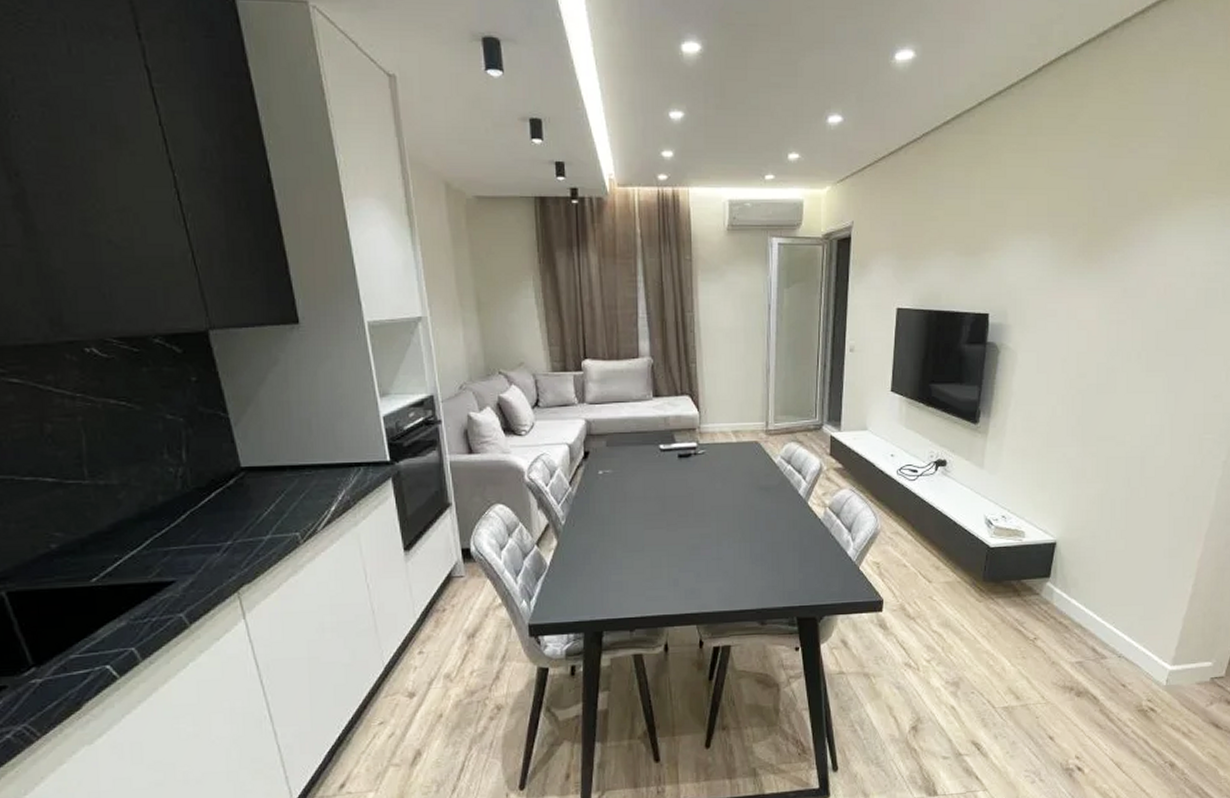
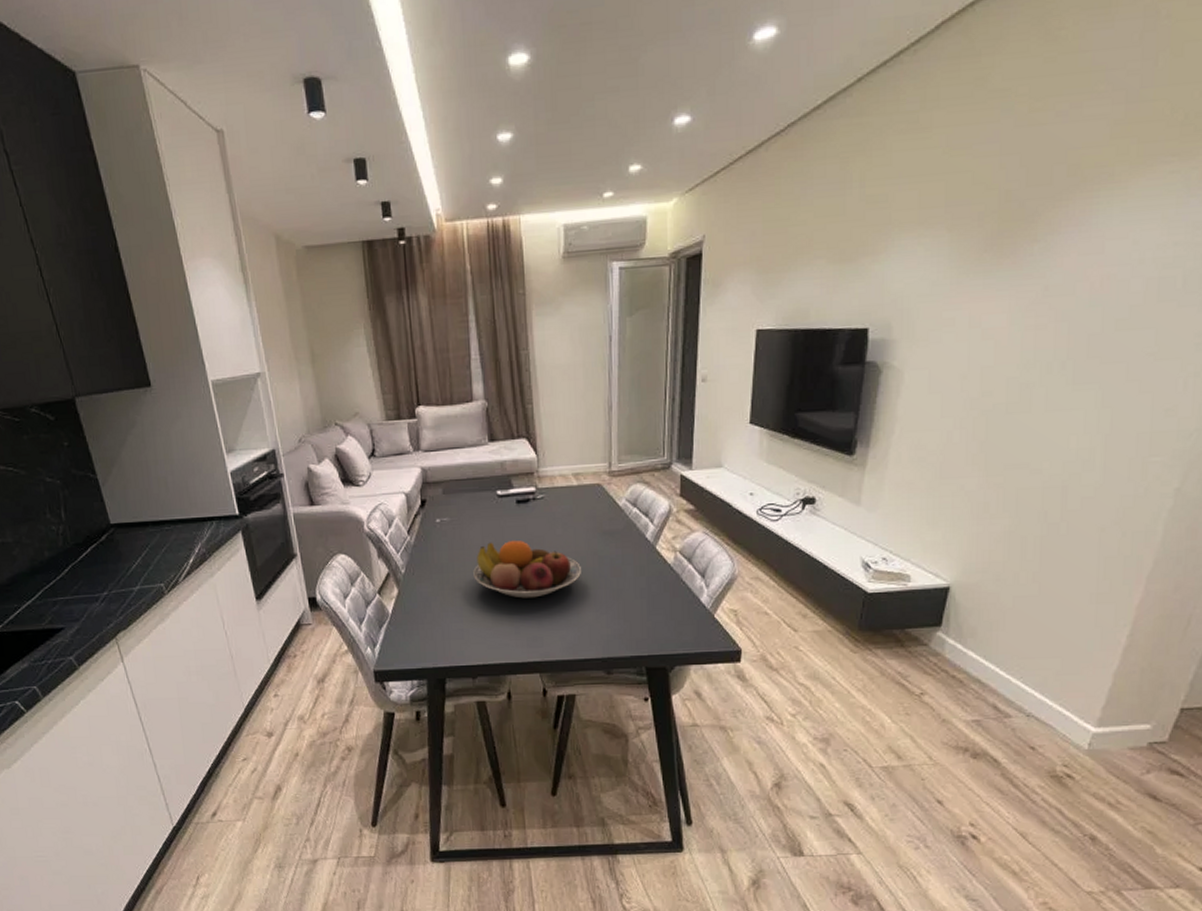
fruit bowl: none [634,494,740,551] -> present [473,540,582,599]

